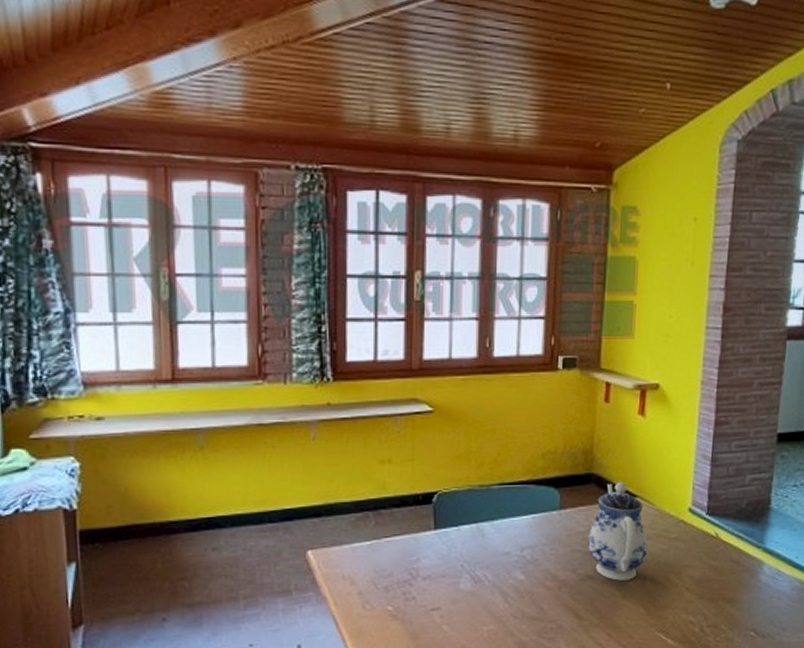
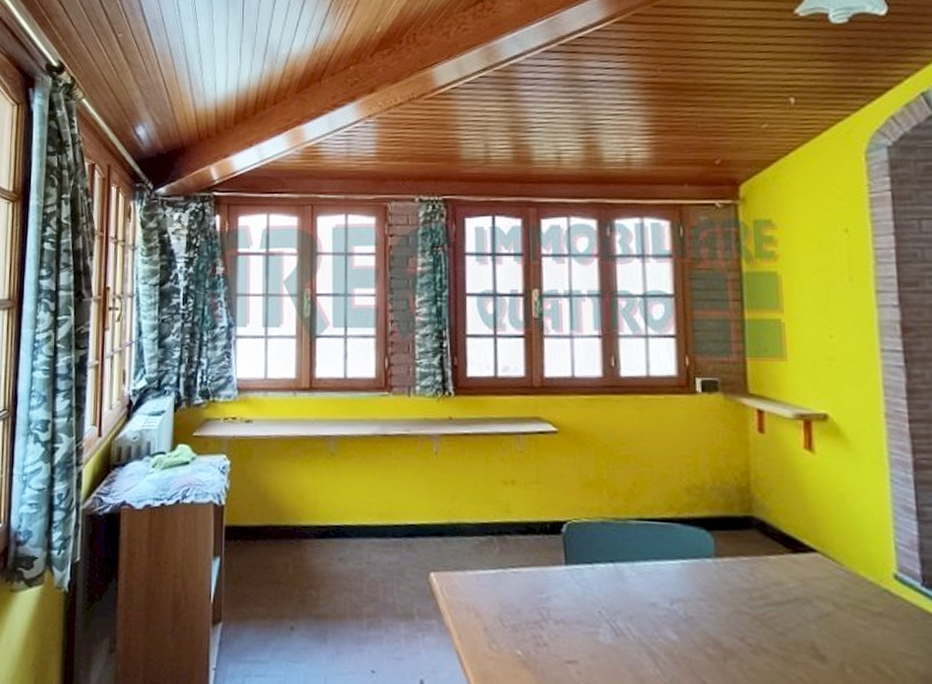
teapot: present [588,481,648,581] -> none [756,530,843,662]

